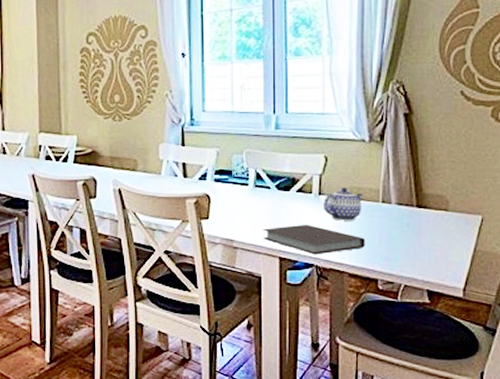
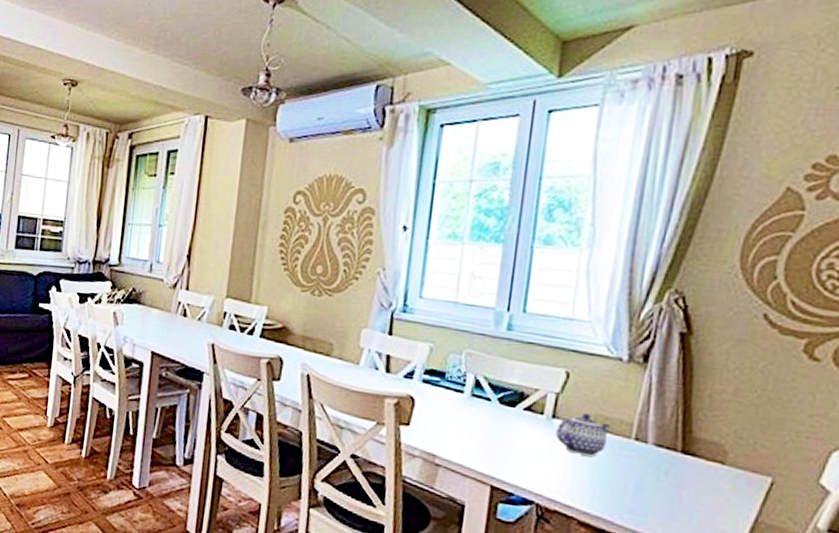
notebook: present [262,224,365,255] -> none [474,447,606,493]

